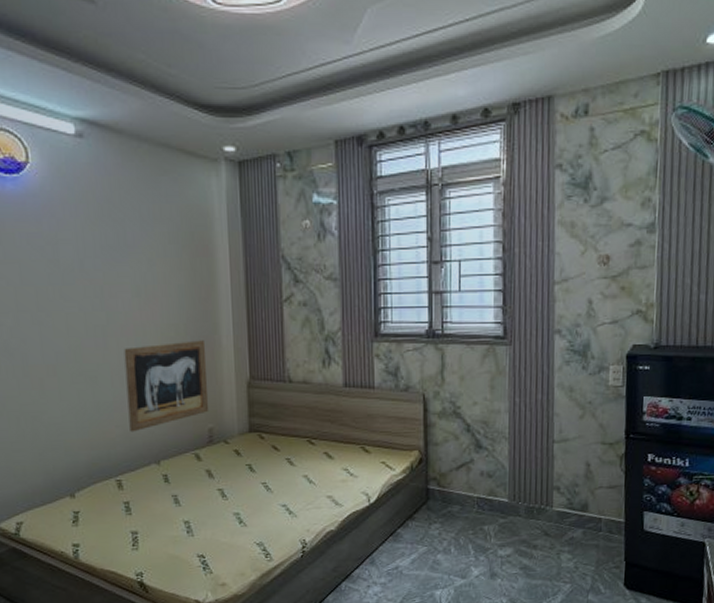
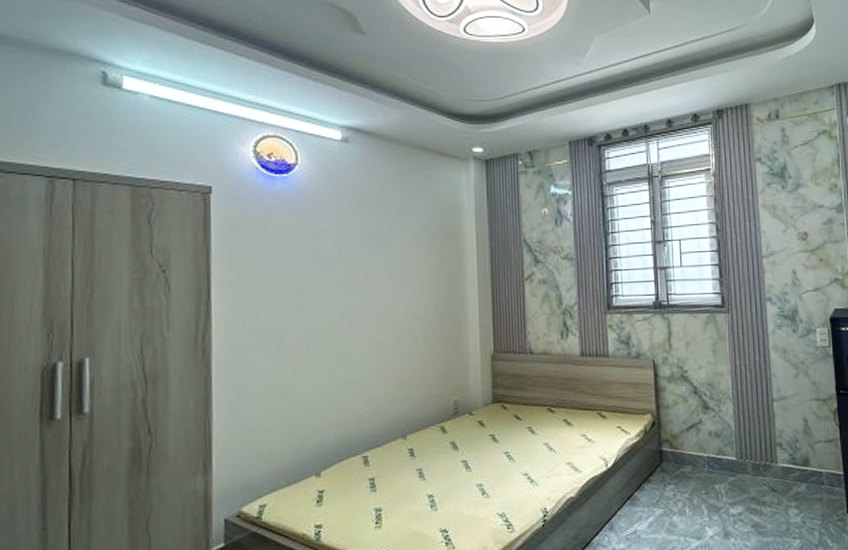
wall art: present [123,340,209,433] -> none [376,317,455,408]

